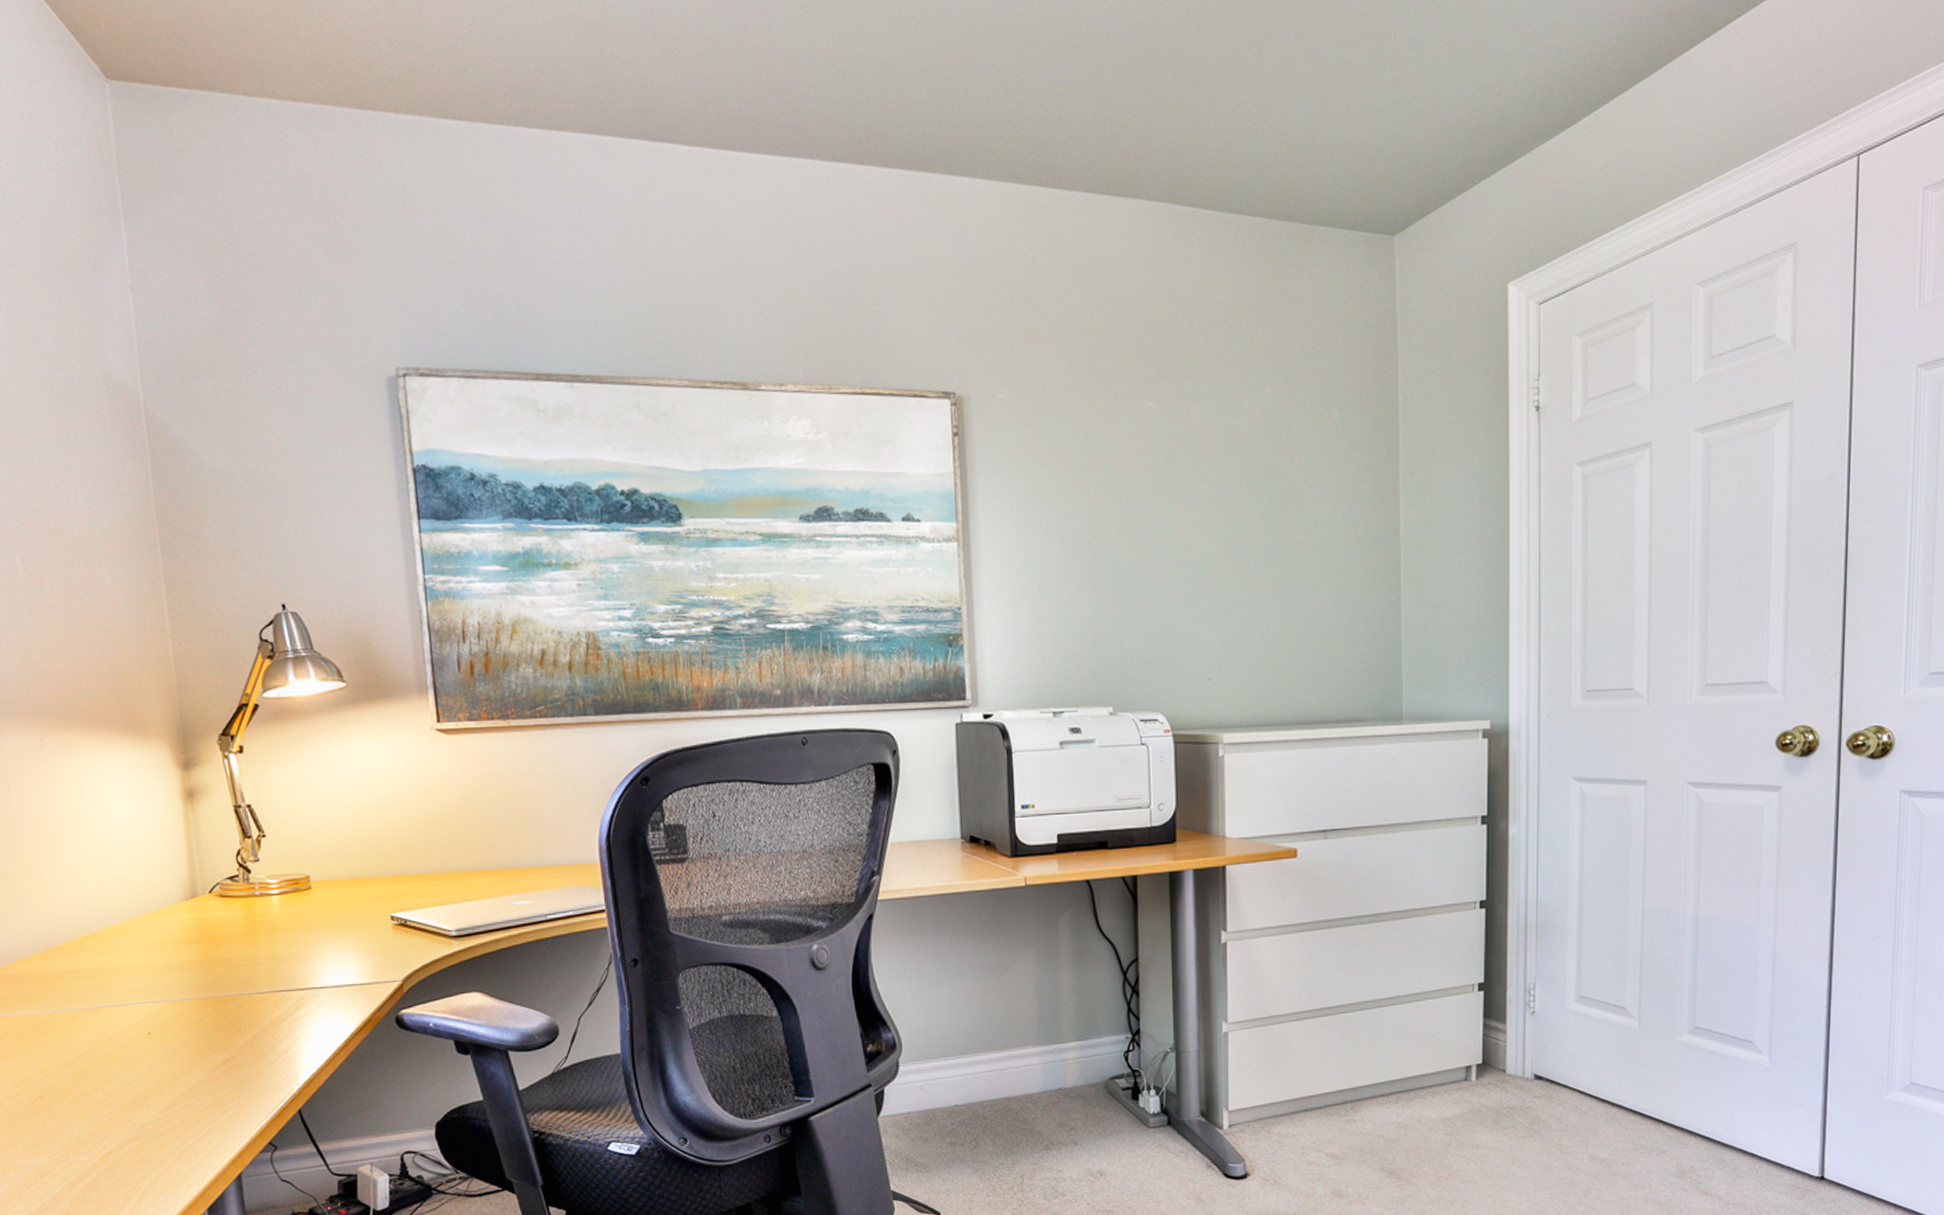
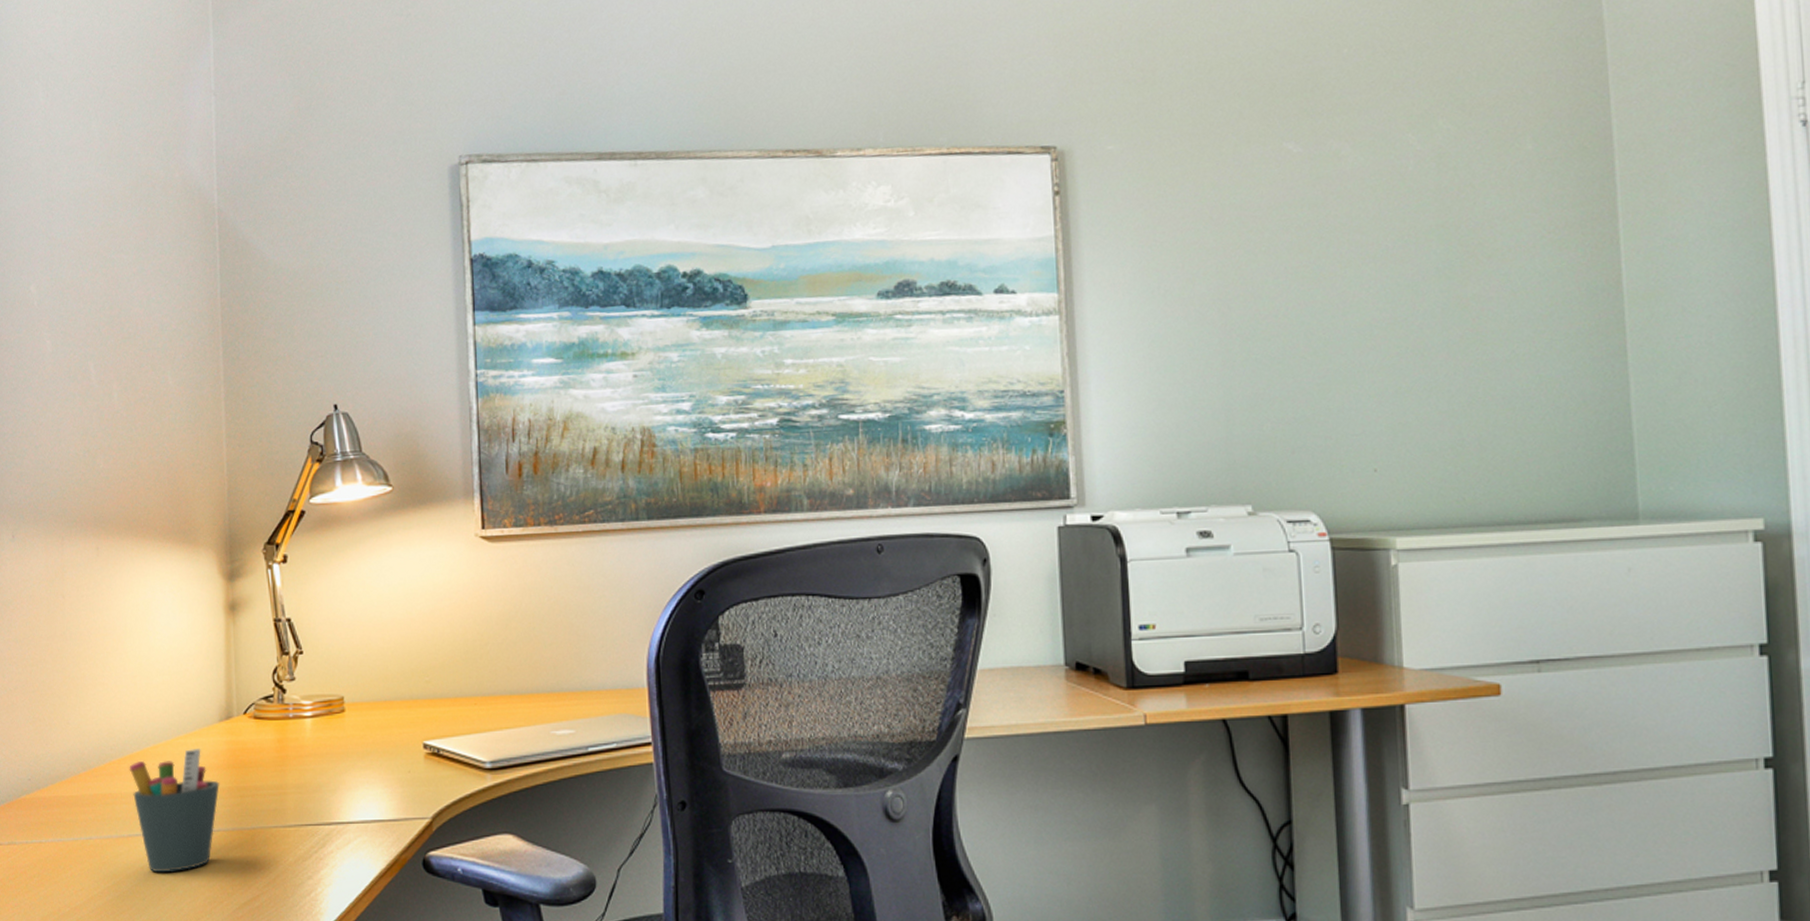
pen holder: none [93,925,189,1038] -> present [129,748,219,872]

